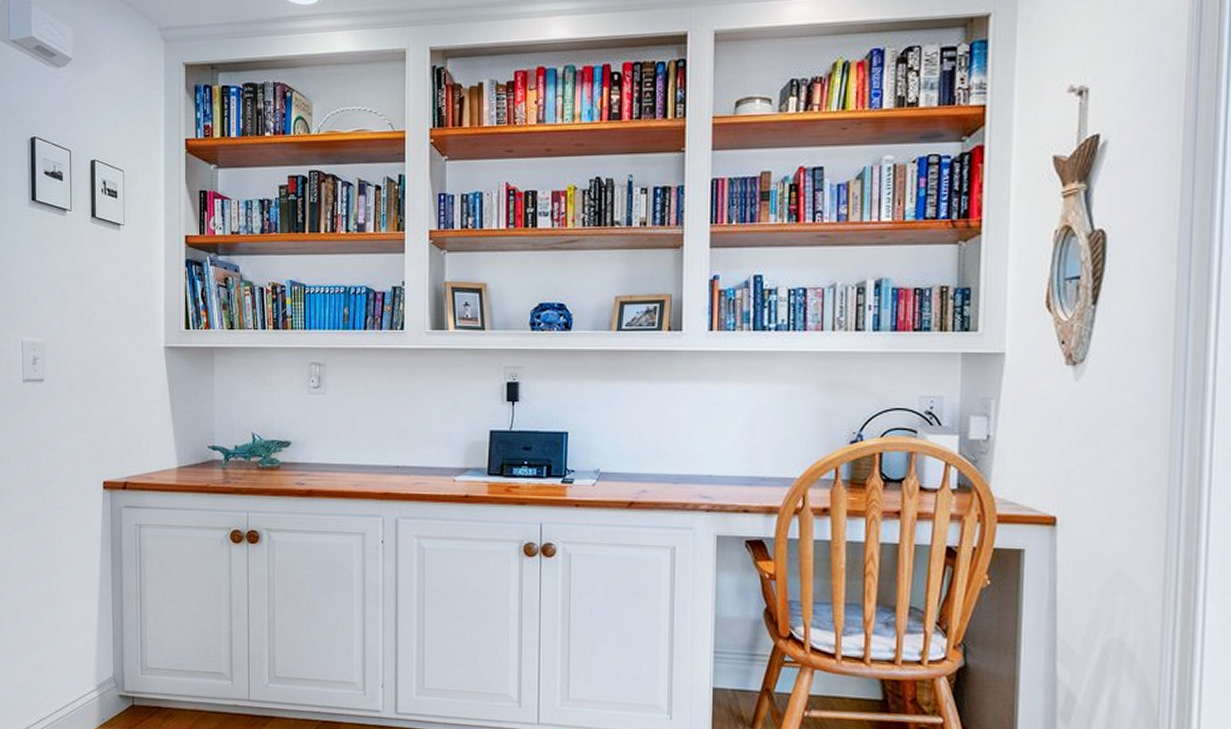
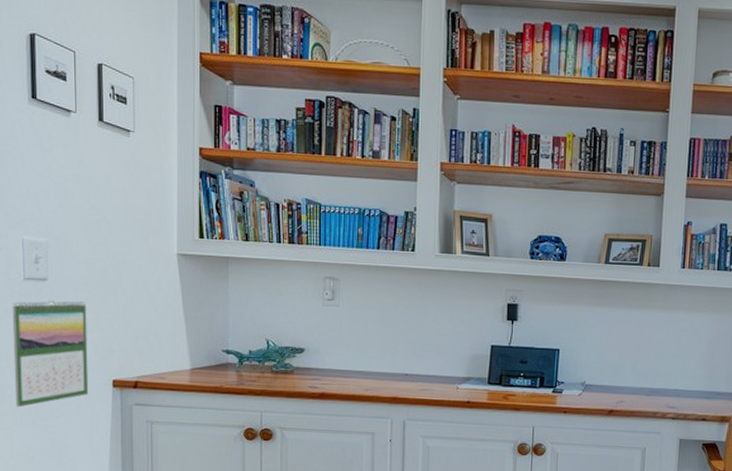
calendar: none [12,401,81,512] -> present [12,300,89,407]

